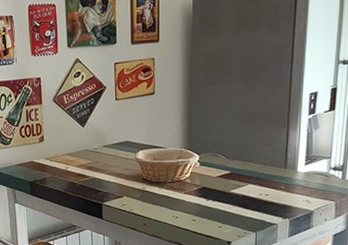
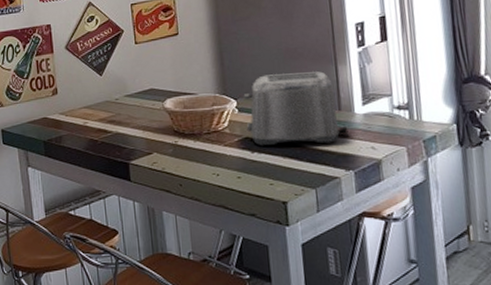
toaster: none [205,134,292,196] -> present [243,71,351,146]

